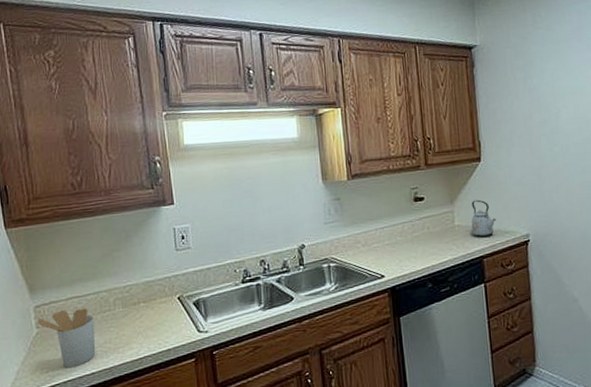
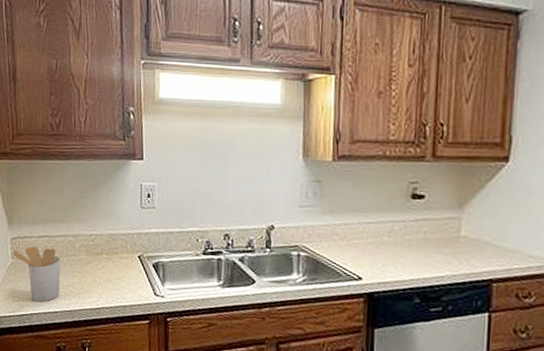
kettle: present [471,199,496,238] -> none [481,209,518,258]

